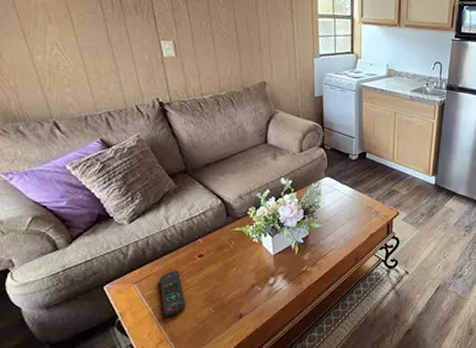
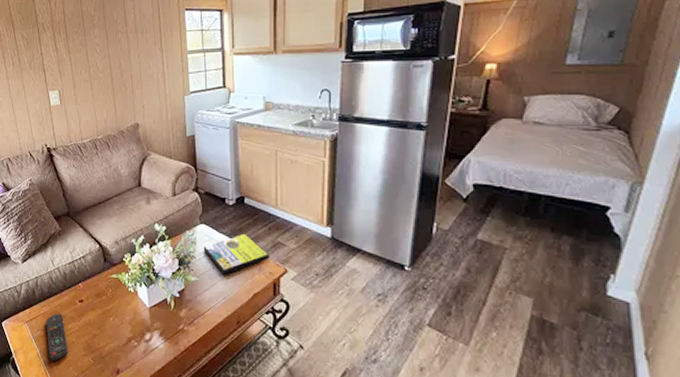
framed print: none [327,184,385,220] -> present [203,233,269,275]

